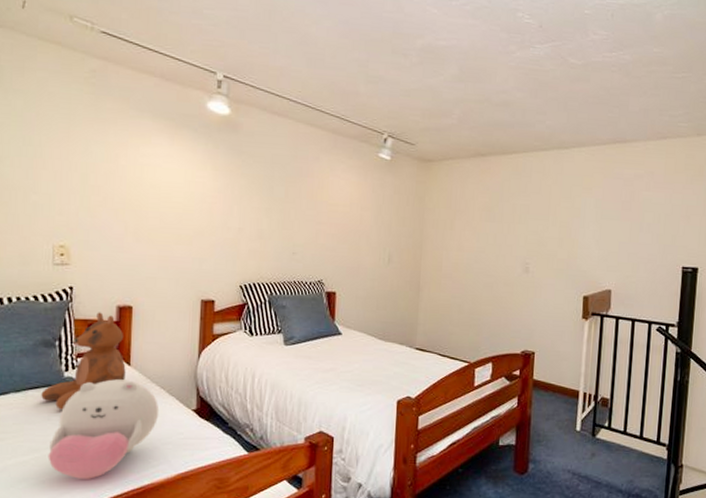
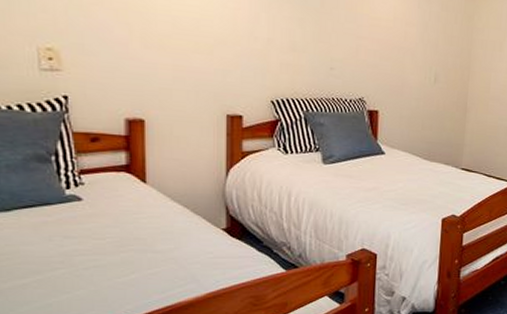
teddy bear: present [41,312,126,410] -> none [38,125,141,230]
plush toy: present [48,379,160,479] -> none [53,197,184,301]

